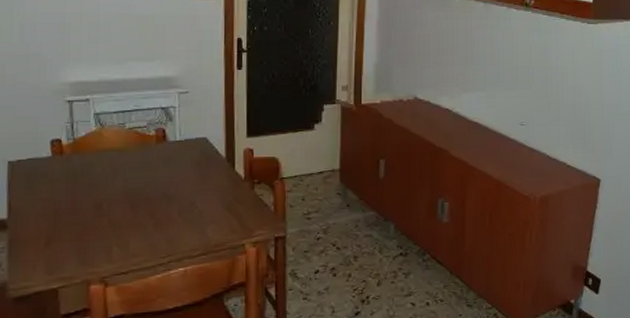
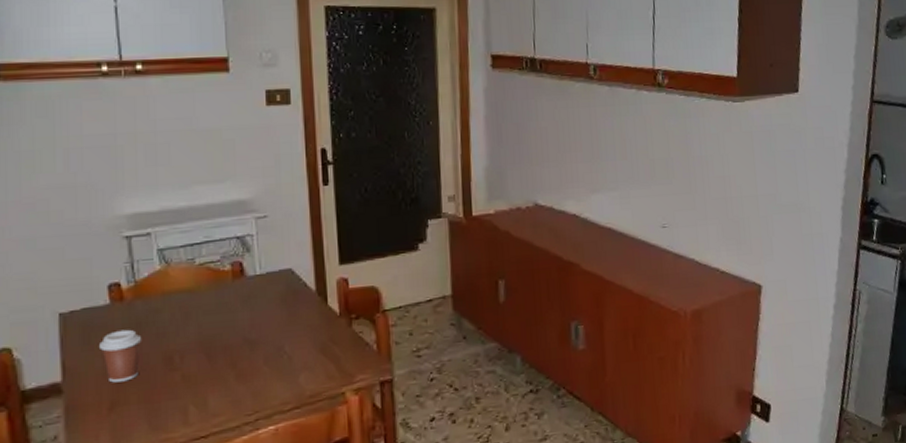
coffee cup: none [41,179,77,223] -> present [100,329,142,383]

